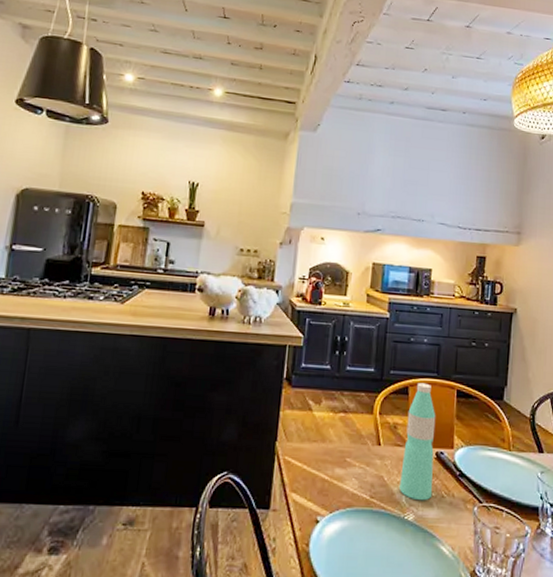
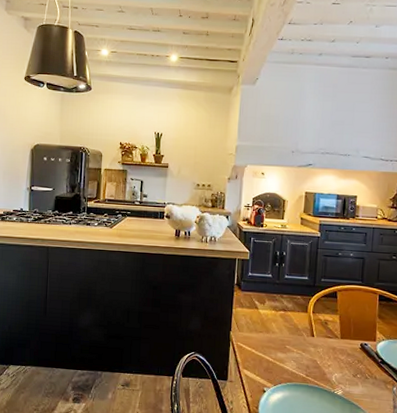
water bottle: present [400,383,436,501] -> none [330,288,361,381]

